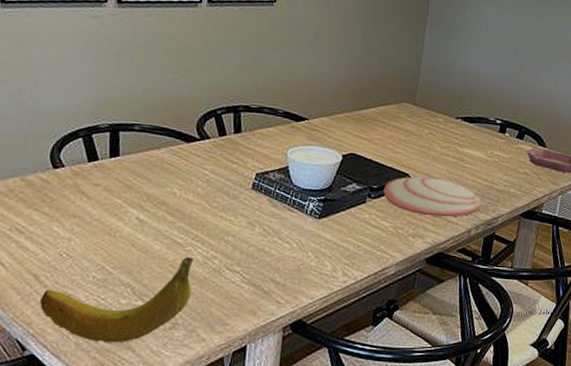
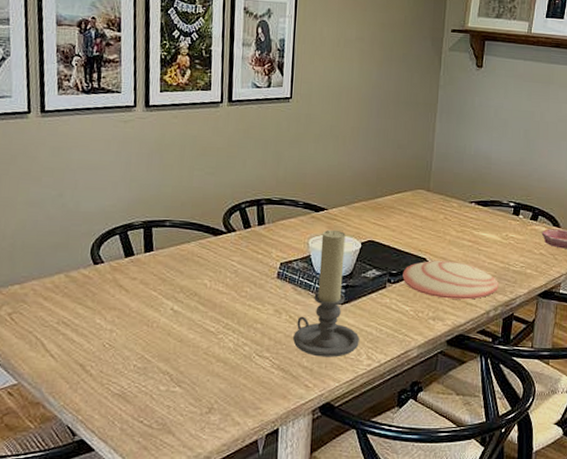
fruit: present [40,257,193,343] -> none [87,345,225,428]
candle holder: none [266,140,336,273] -> present [293,229,360,357]

